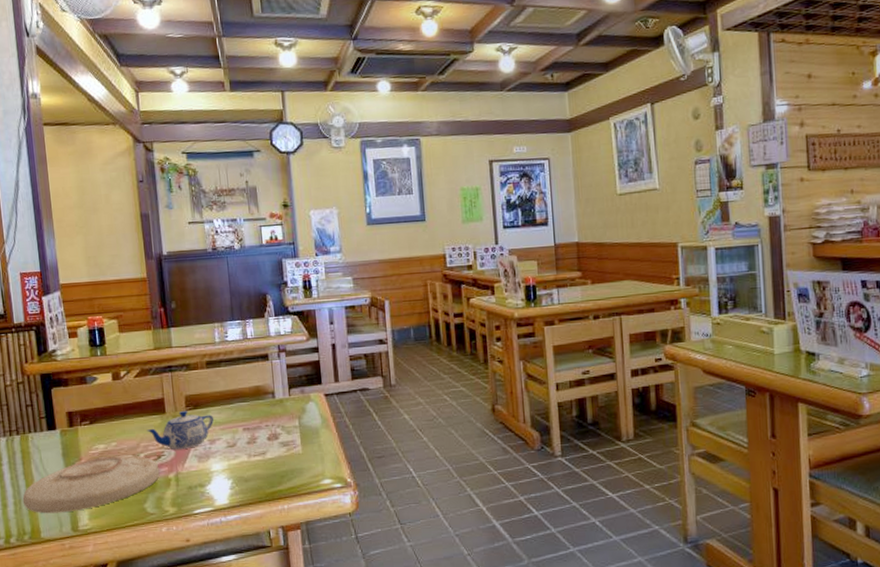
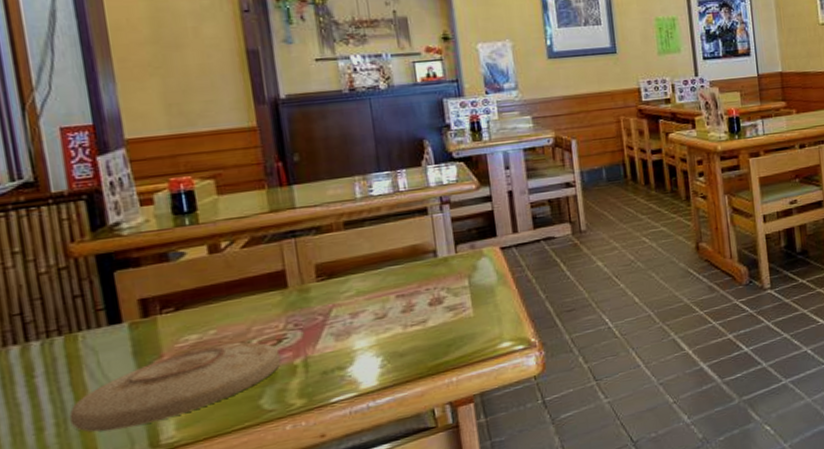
teapot: present [147,410,214,449] -> none [261,281,357,330]

